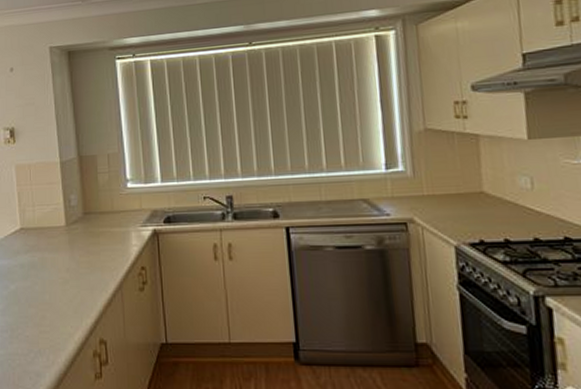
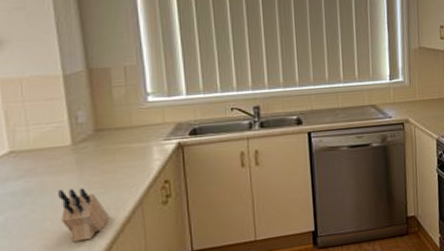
knife block: none [55,266,95,317] -> present [58,188,111,242]

